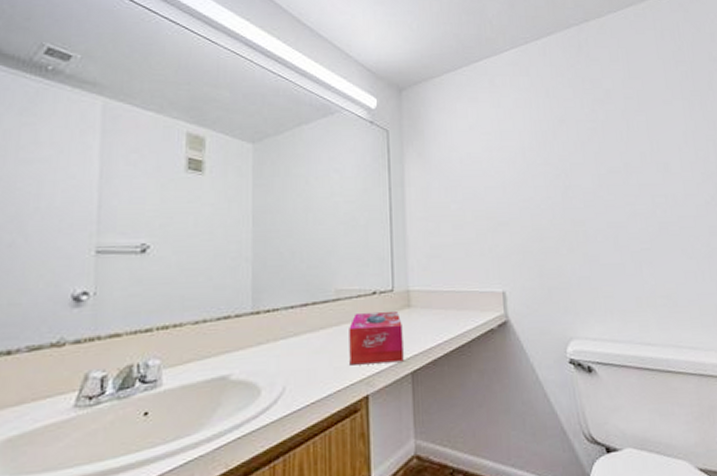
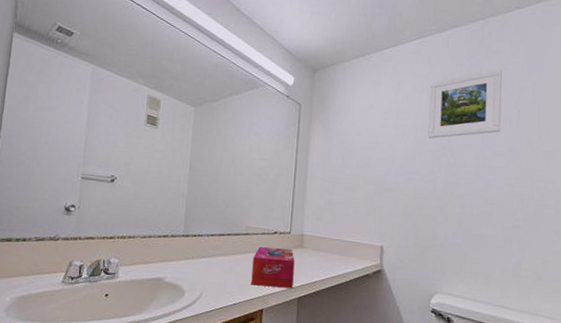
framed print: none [532,77,612,159] -> present [428,69,502,139]

